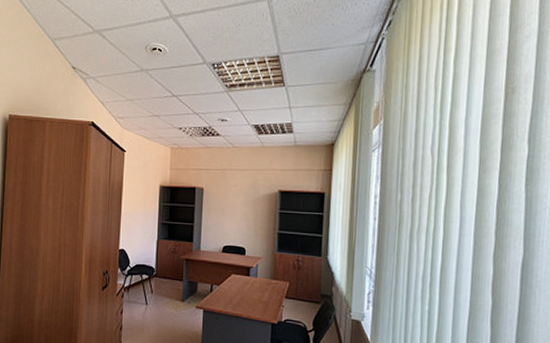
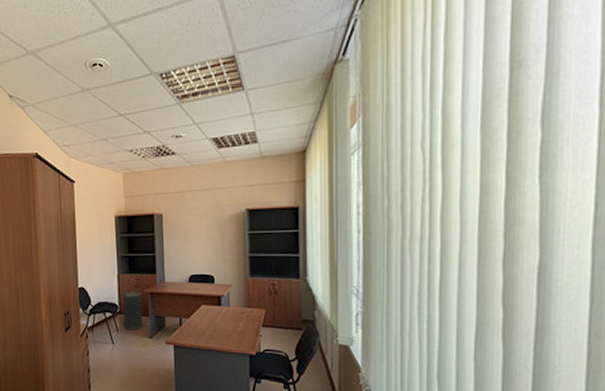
trash can: none [156,256,178,294] -> present [119,291,143,331]

